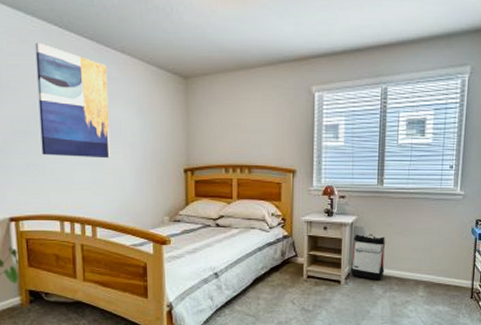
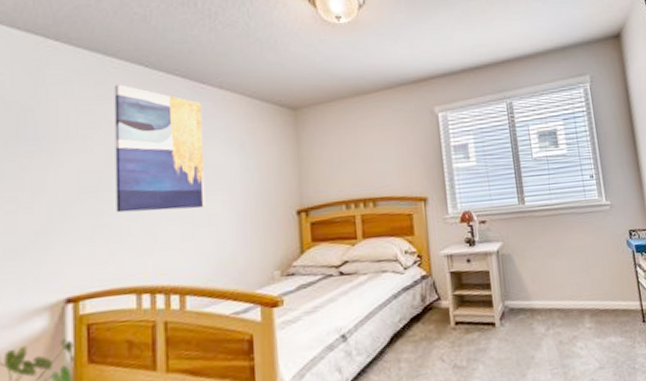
backpack: present [350,234,386,280] -> none [501,261,543,316]

